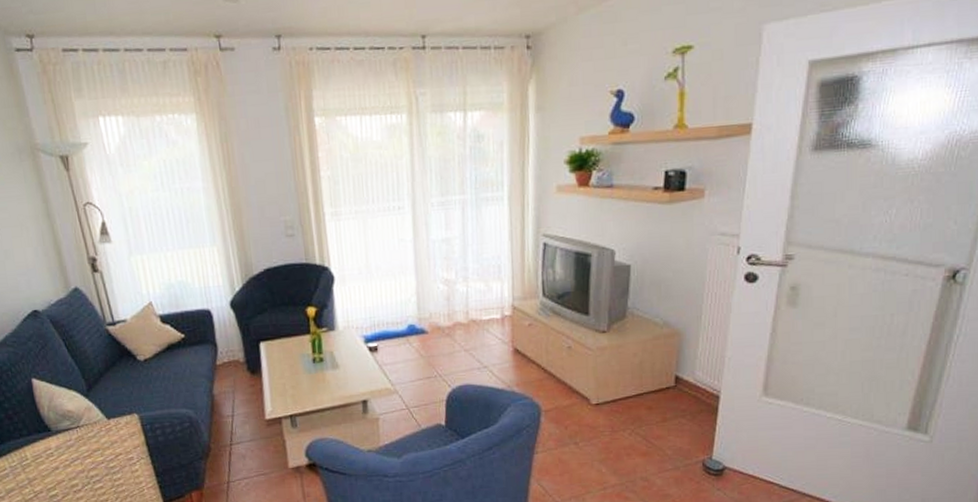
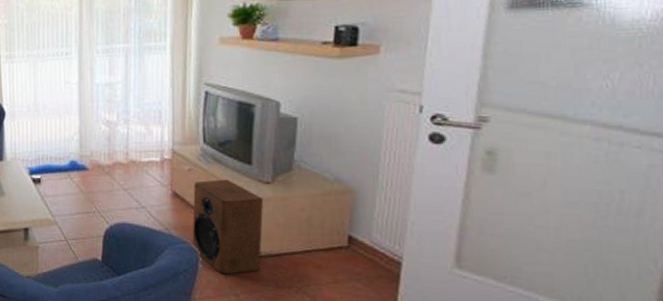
speaker: none [533,331,601,425] -> present [192,179,264,275]

